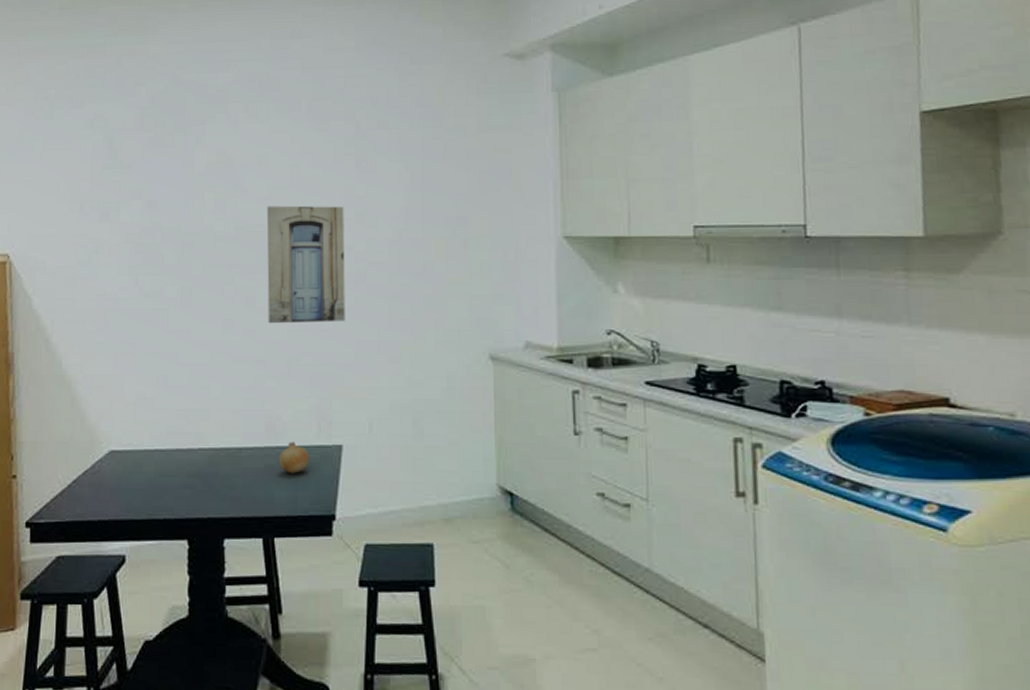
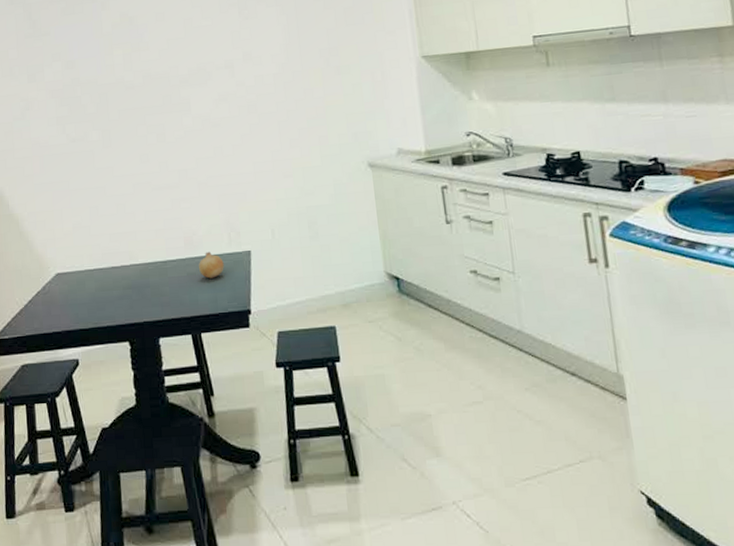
wall art: present [266,205,345,324] -> none [167,49,243,155]

